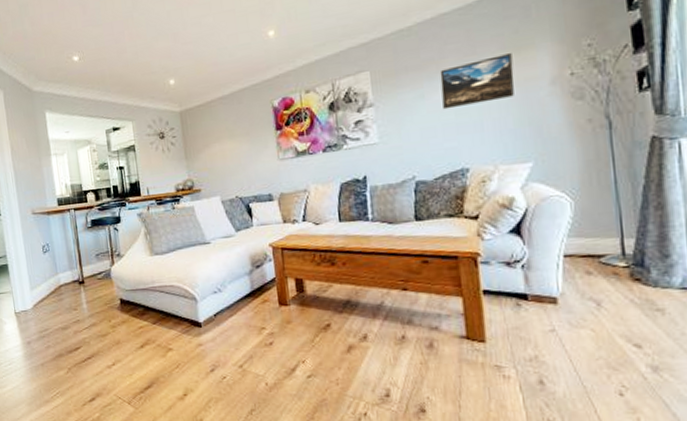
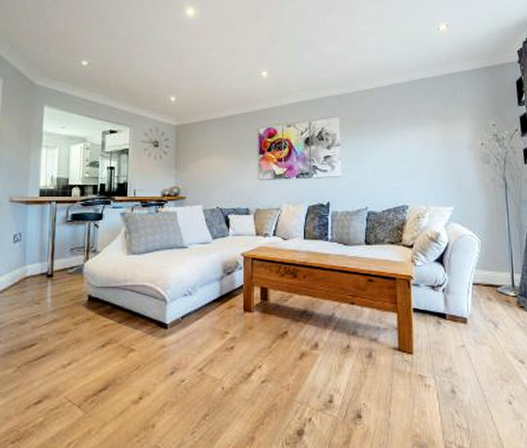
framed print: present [439,53,514,110] -> none [391,122,444,157]

